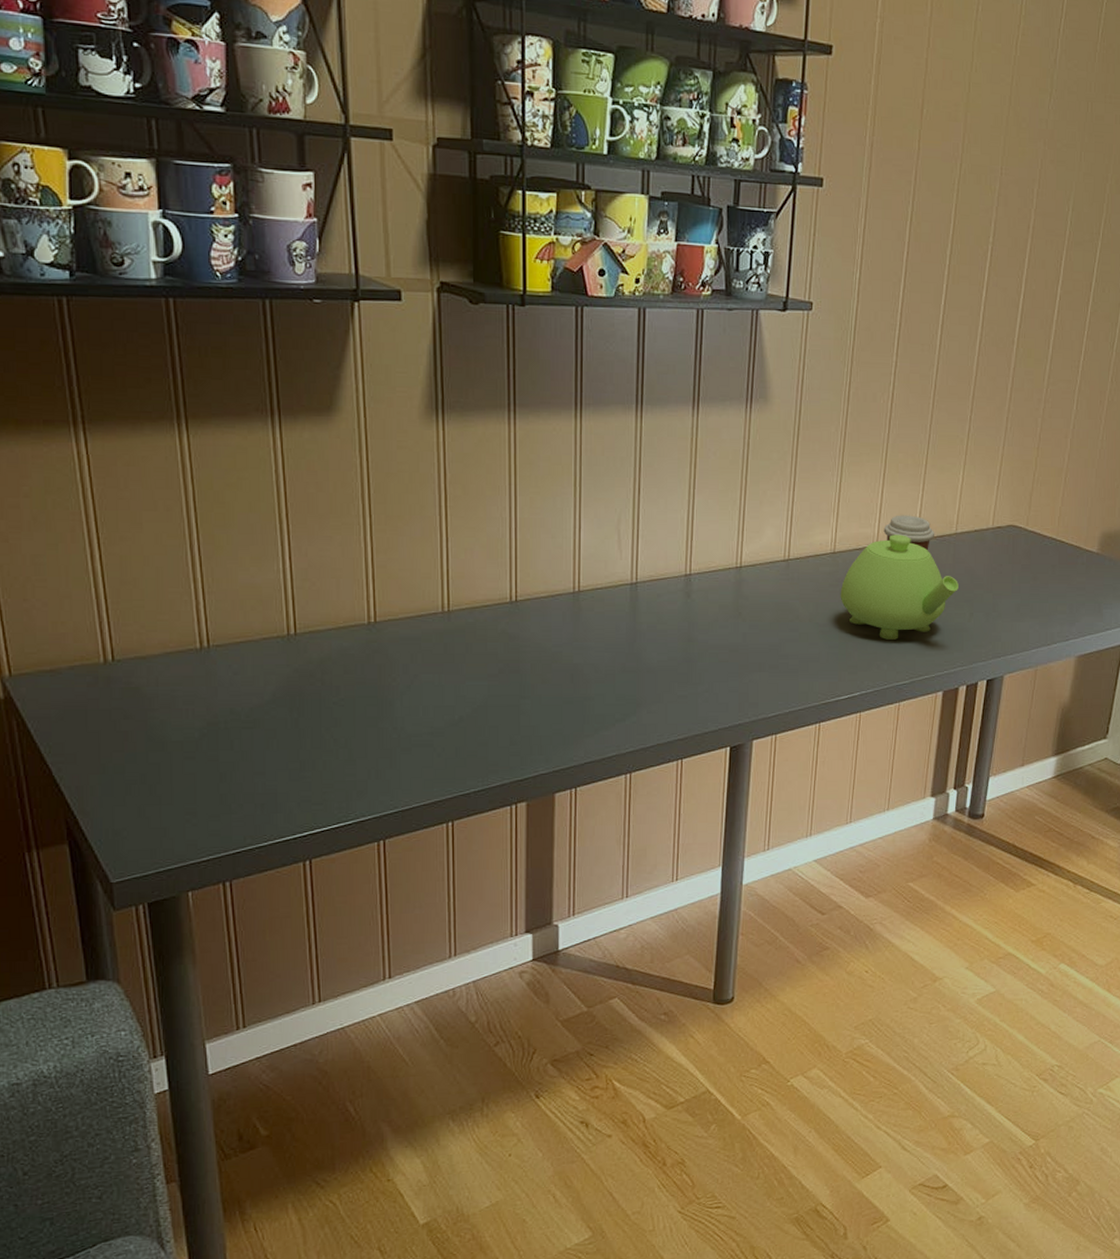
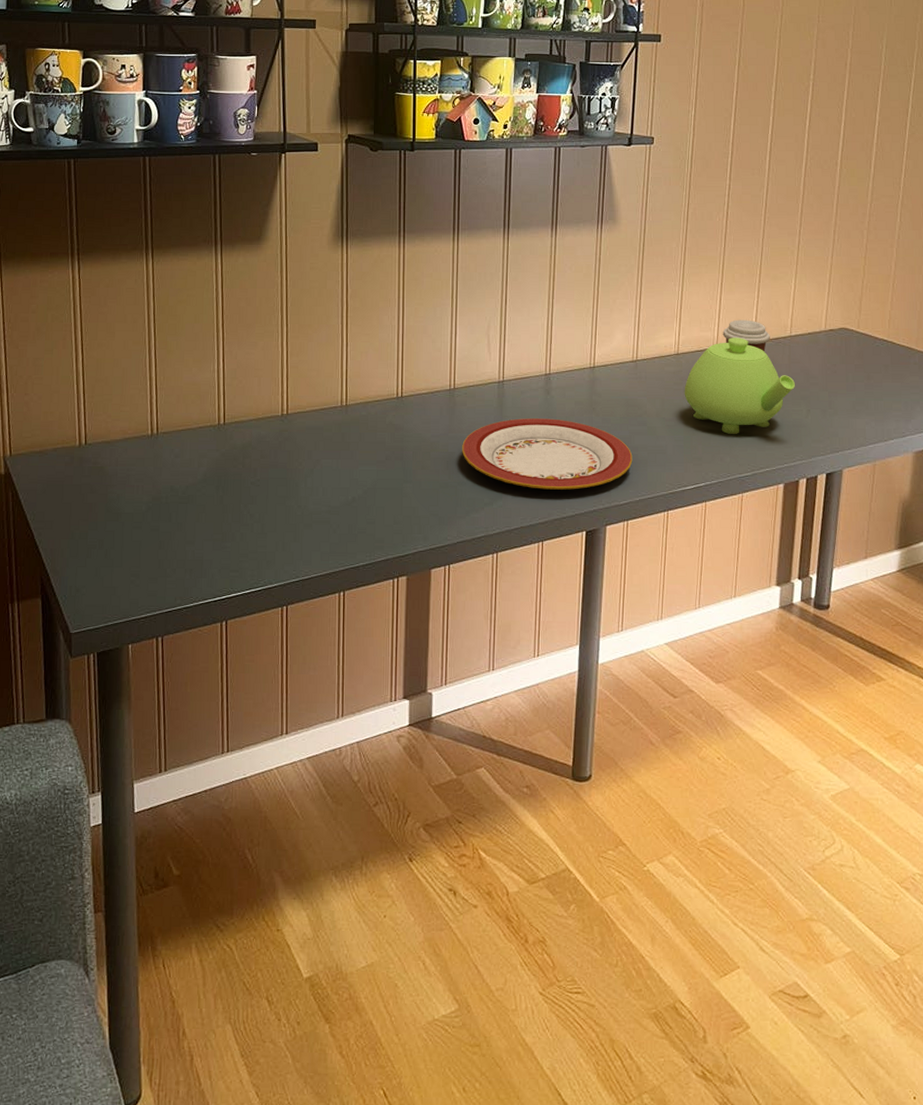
plate: none [589,625,783,703] -> present [462,418,633,490]

